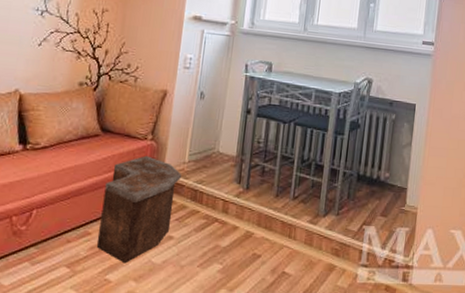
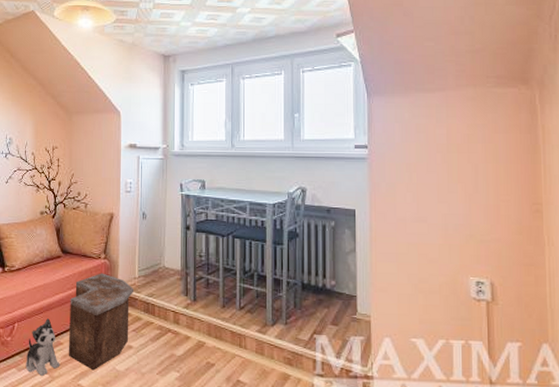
plush toy: none [41,205,86,270] -> present [25,318,60,376]

